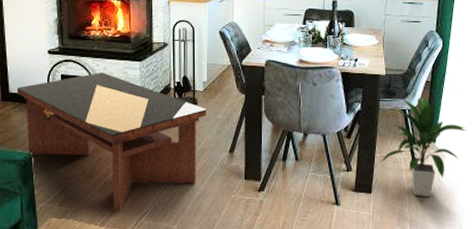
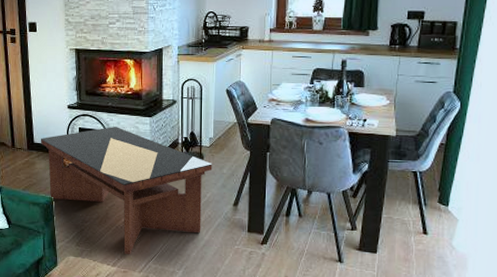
indoor plant: present [378,97,467,196] -> none [385,160,484,260]

